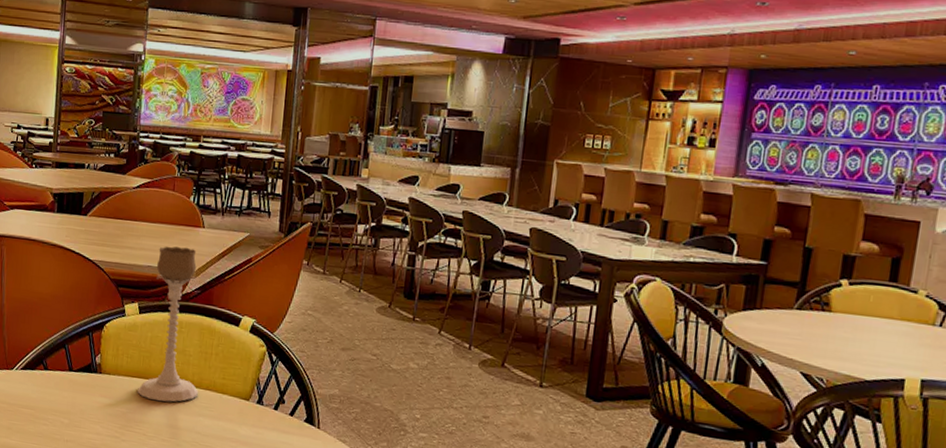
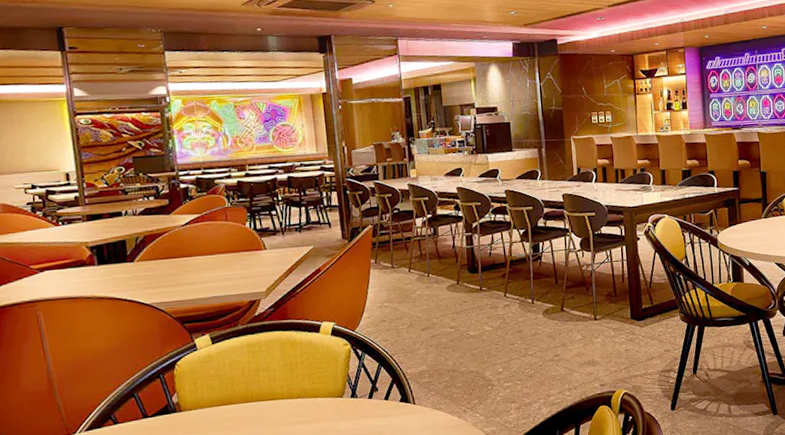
candle holder: present [137,246,198,403] -> none [221,271,290,423]

